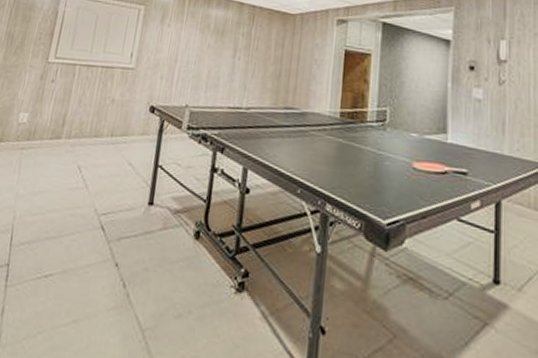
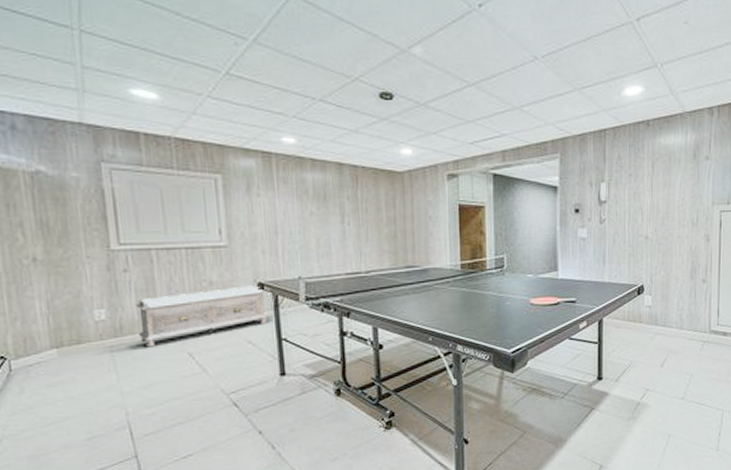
bench: none [45,107,155,155] -> present [135,285,268,347]

